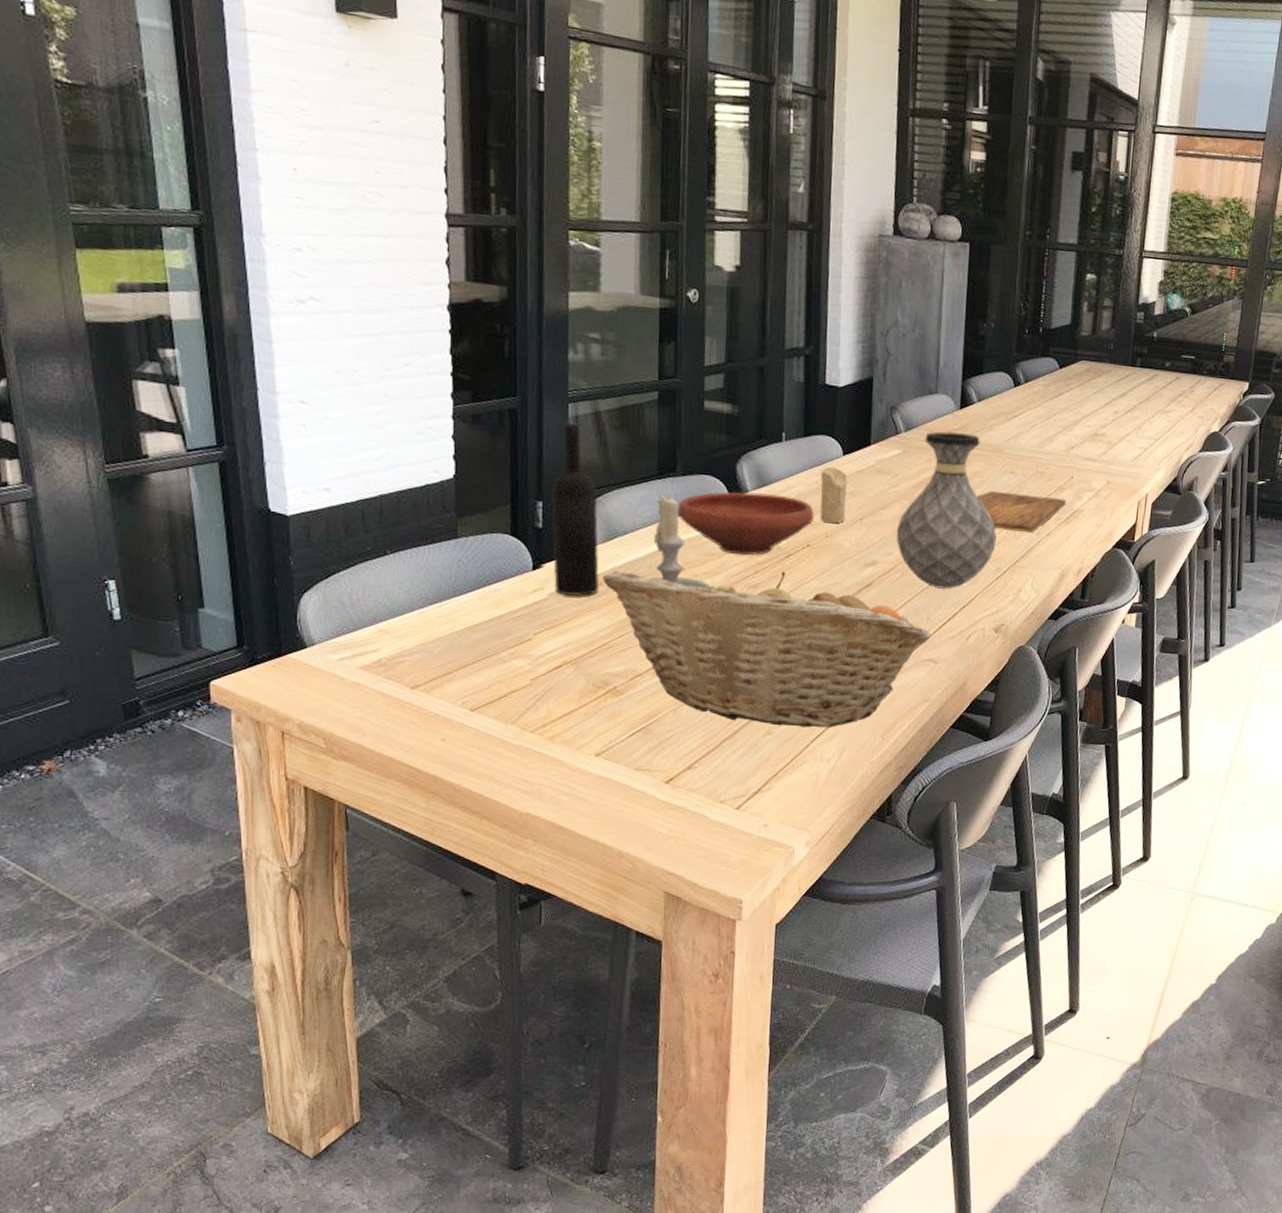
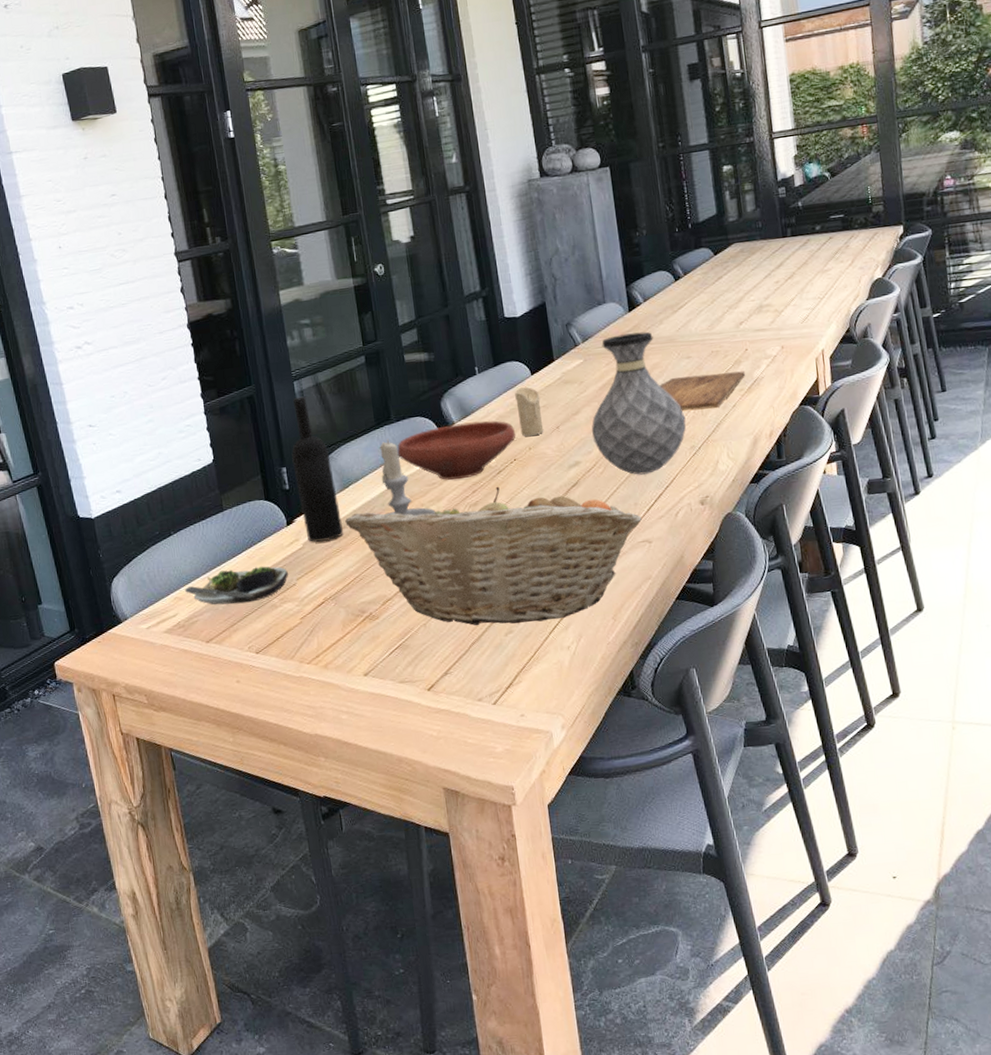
salad plate: none [393,608,526,651] -> present [184,566,289,605]

